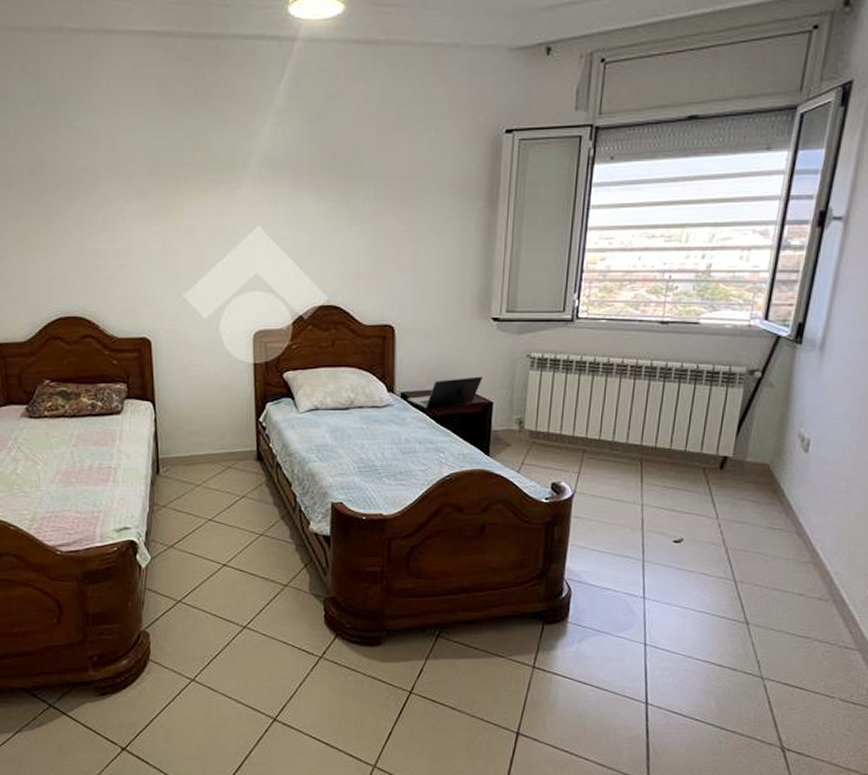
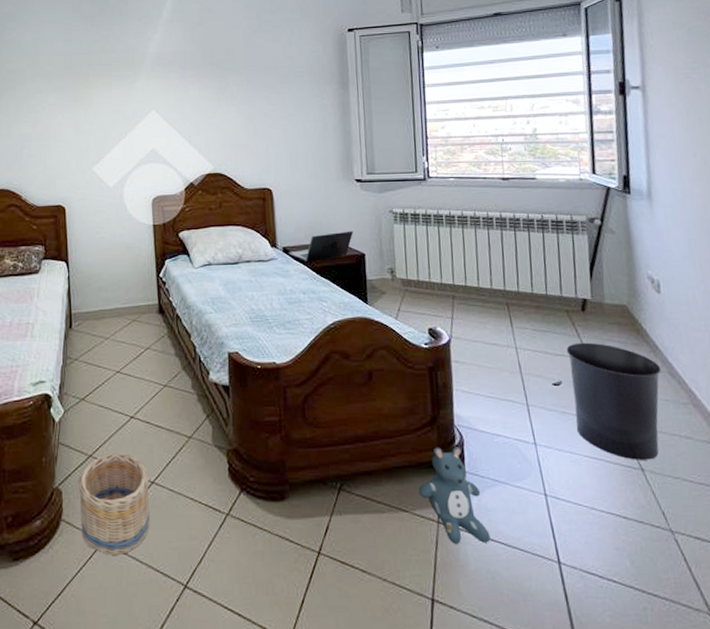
basket: none [166,600,241,693] -> present [78,453,151,556]
stuffed animal: none [518,599,583,686] -> present [418,447,491,544]
waste bin: none [689,501,790,614] -> present [566,342,662,460]

